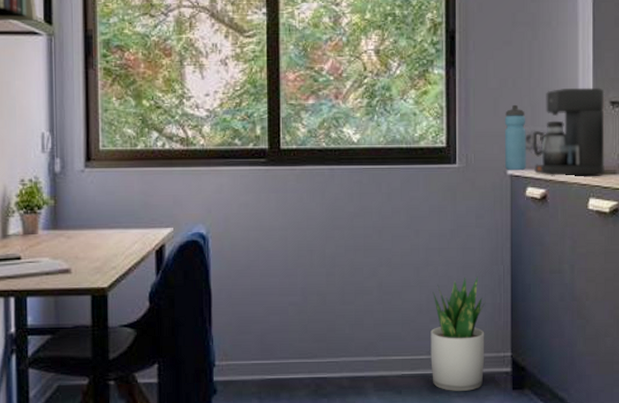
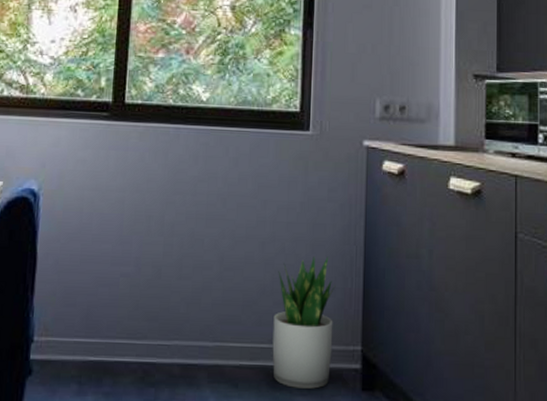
water bottle: present [504,104,526,171] -> none [361,71,385,143]
coffee maker: present [532,87,605,176] -> none [390,57,468,153]

